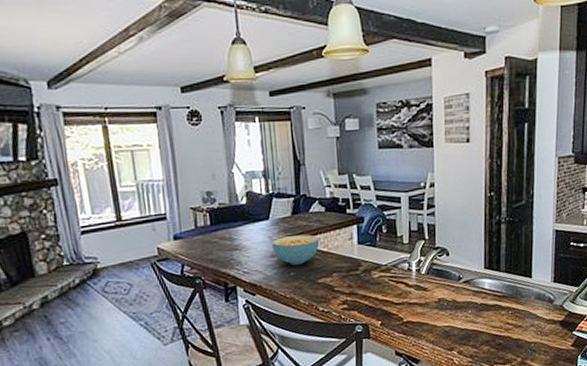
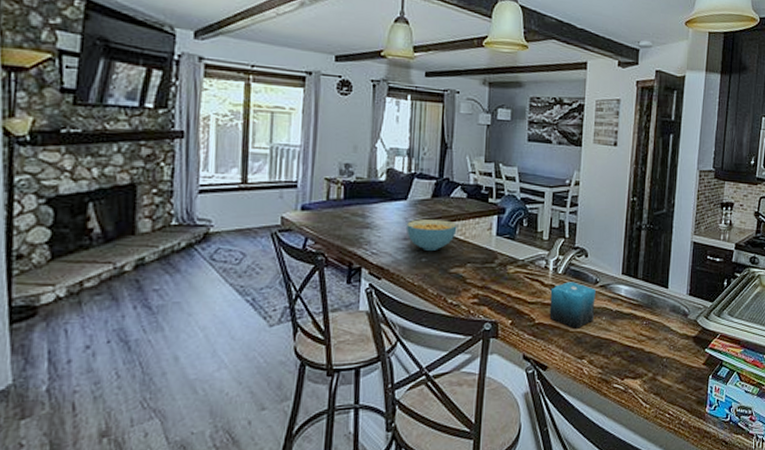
candle: none [415,280,461,324] -> present [549,281,596,328]

